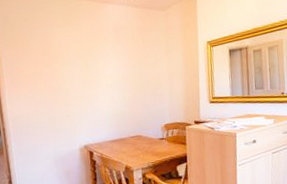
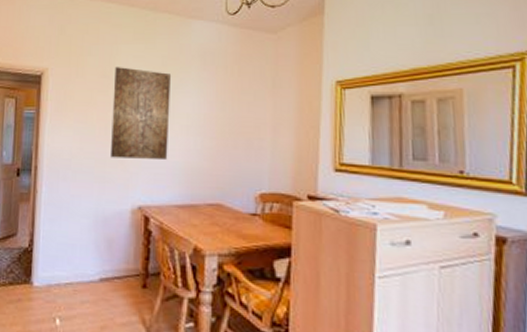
wall art: none [52,45,100,114] -> present [111,67,172,161]

